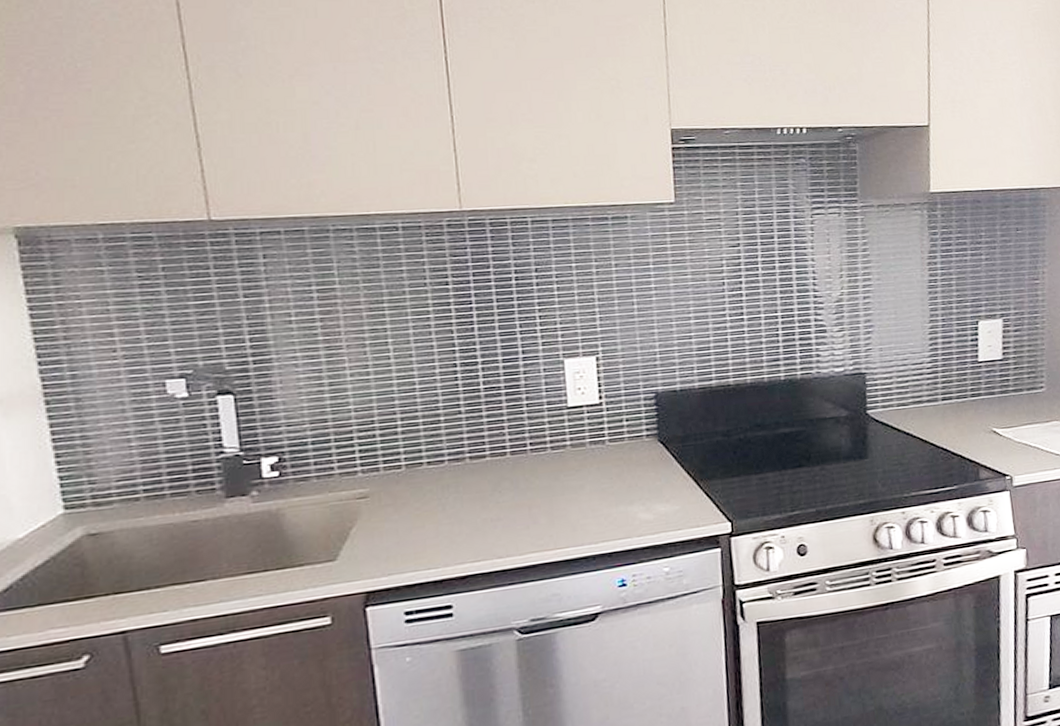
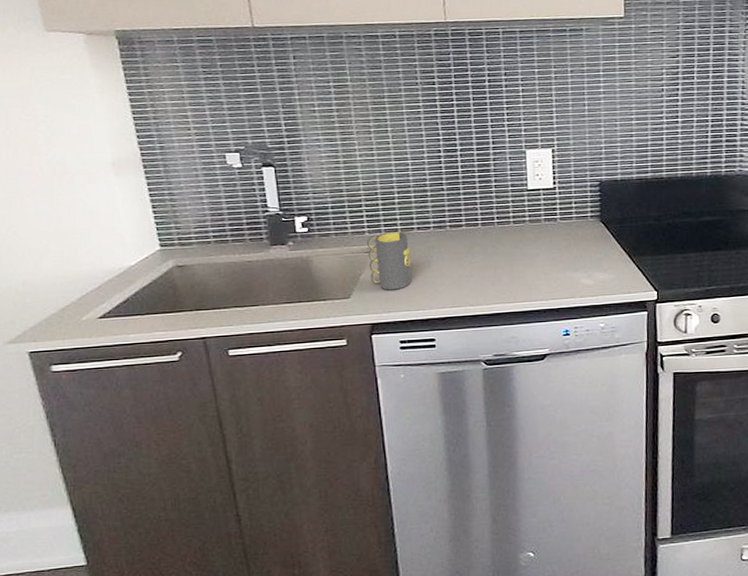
mug: none [359,468,421,546] -> present [366,232,412,290]

